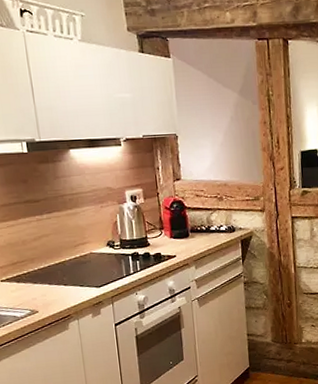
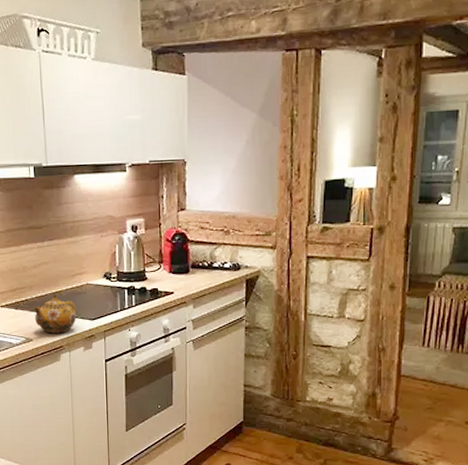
teapot: none [35,265,82,304] -> present [32,294,76,334]

